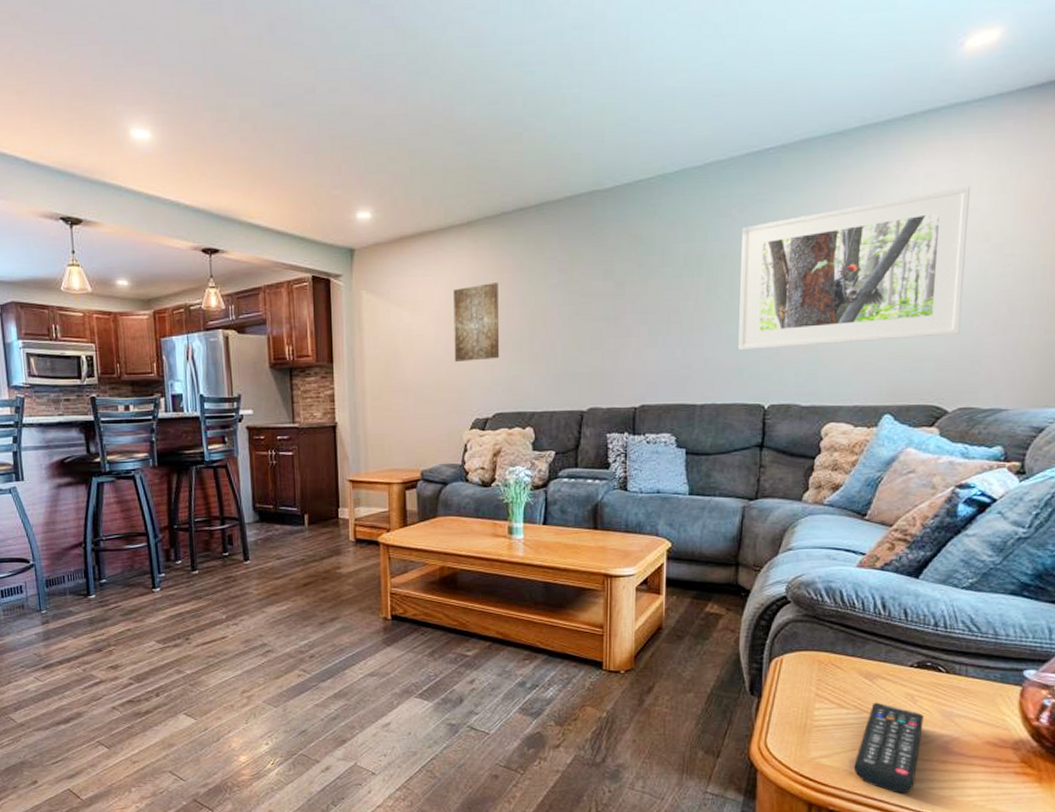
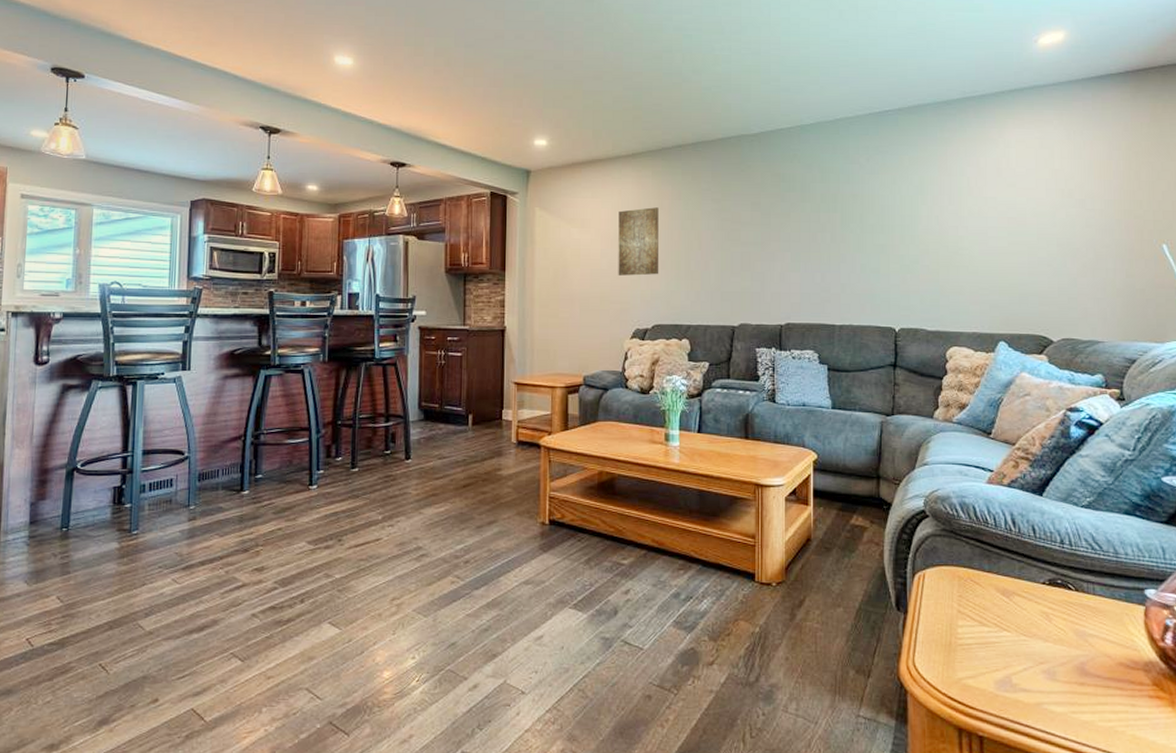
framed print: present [738,186,970,351] -> none [868,152,1057,279]
remote control: present [853,702,924,794] -> none [999,620,1060,718]

